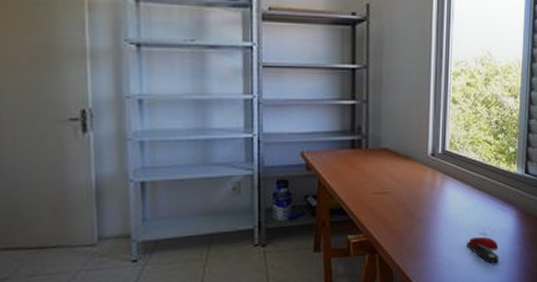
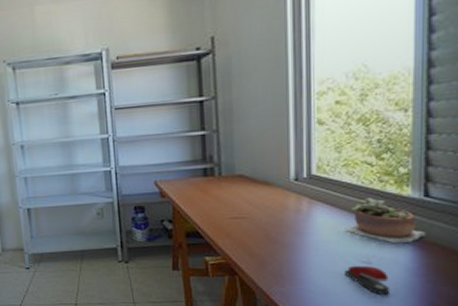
succulent plant: none [468,173,525,215] -> present [345,197,426,243]

